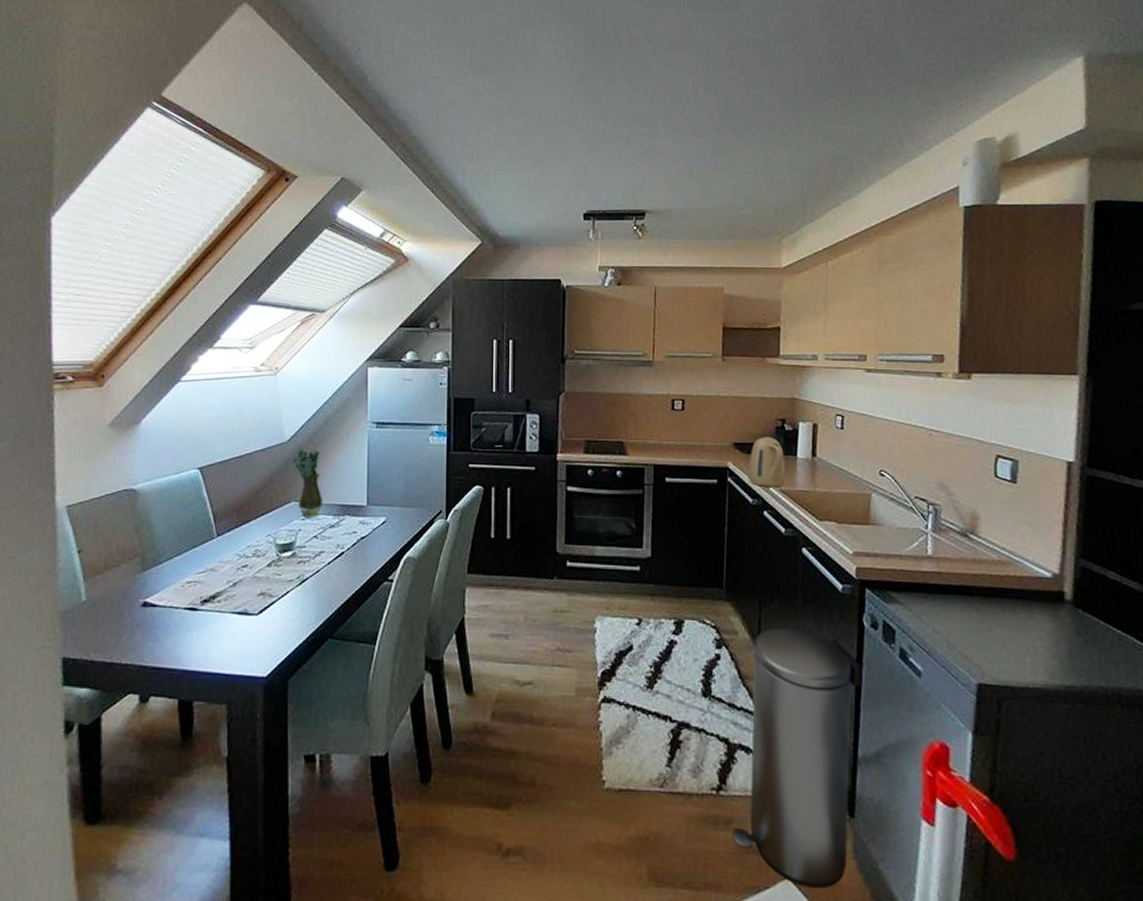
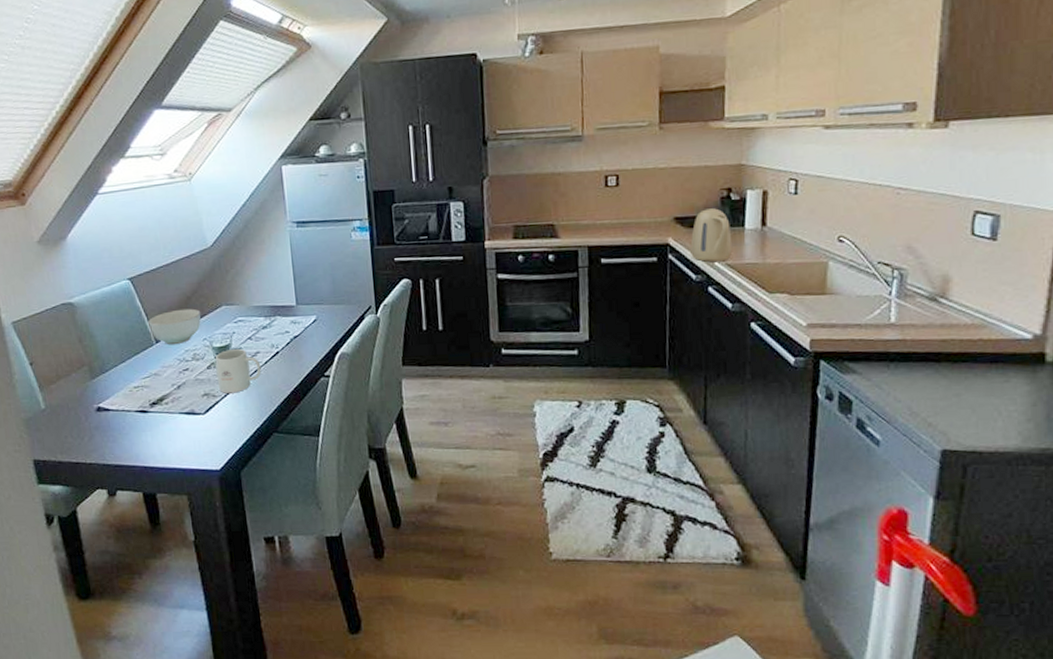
bowl: none [212,502,269,540] -> present [148,308,201,345]
mug: none [276,546,324,594] -> present [215,348,262,394]
vase: present [293,448,322,517] -> none [218,251,253,320]
pedal bin: present [731,629,862,889] -> none [679,404,816,644]

